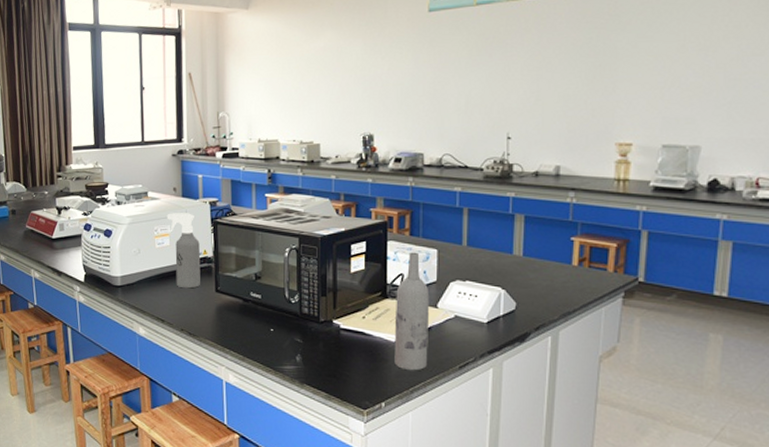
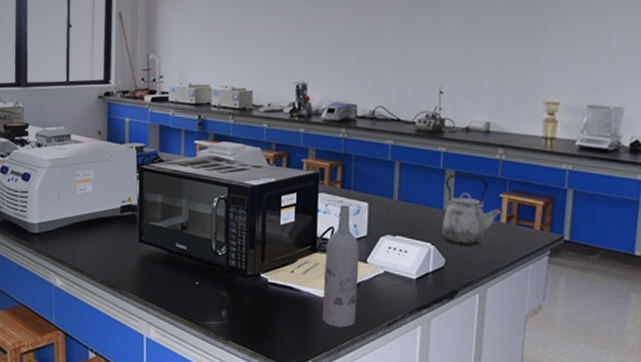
spray bottle: present [167,213,201,289] -> none [90,157,125,238]
kettle: none [512,219,575,289] -> present [442,174,504,246]

